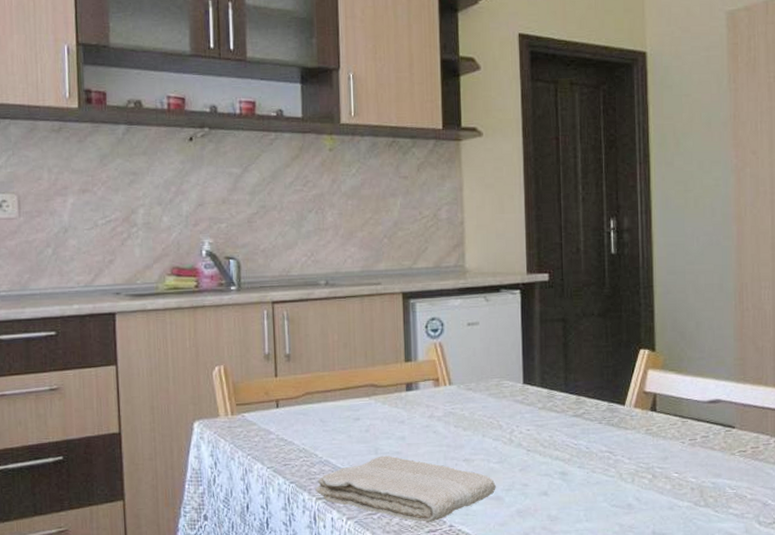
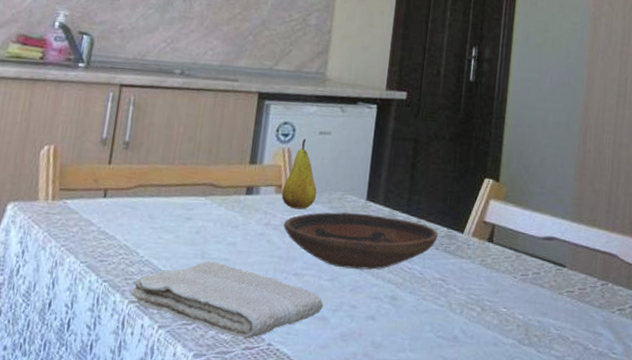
fruit: none [440,332,474,400] -> present [281,139,317,210]
bowl: none [447,397,599,450] -> present [284,212,438,270]

